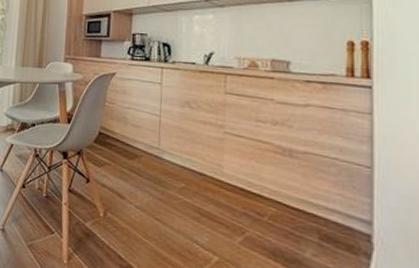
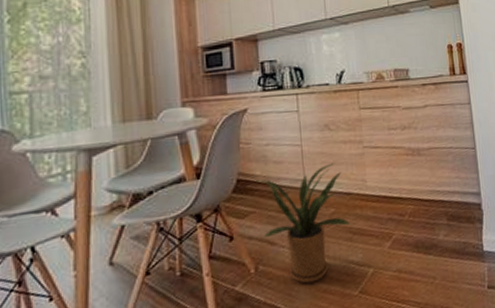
house plant: none [113,136,200,247] -> present [254,163,350,284]

